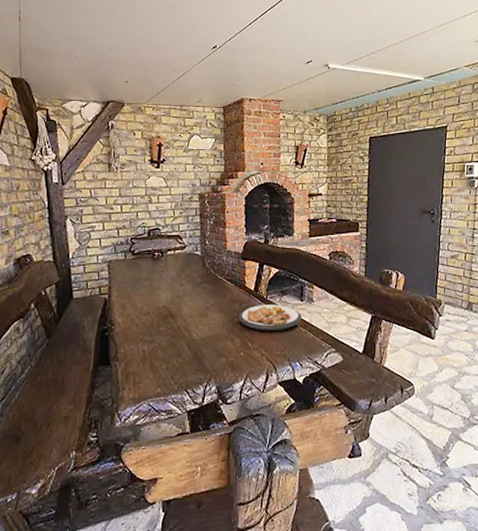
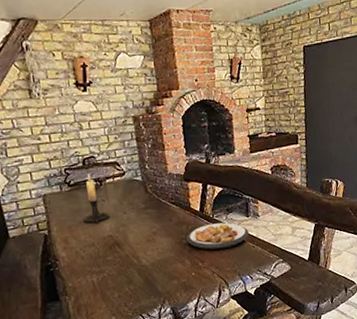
candle holder: none [142,245,168,294] -> present [83,174,111,224]

